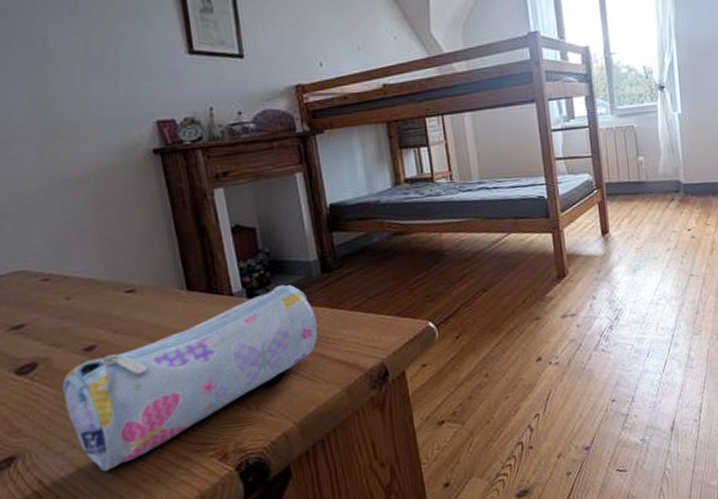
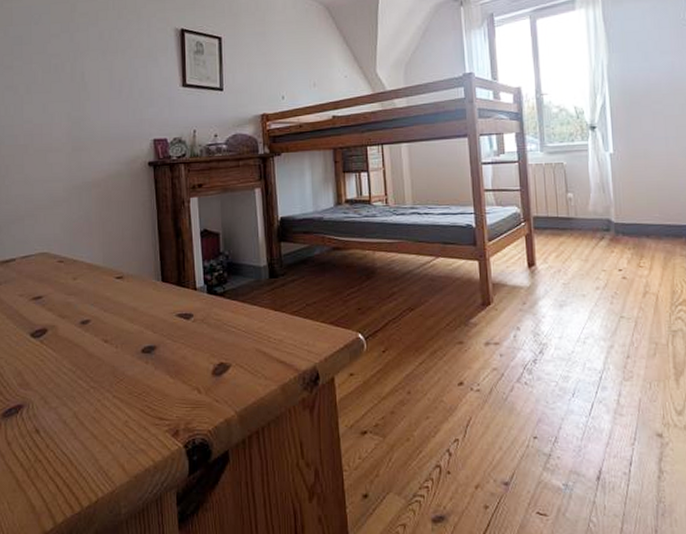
pencil case: present [62,284,318,472] -> none [61,285,261,430]

